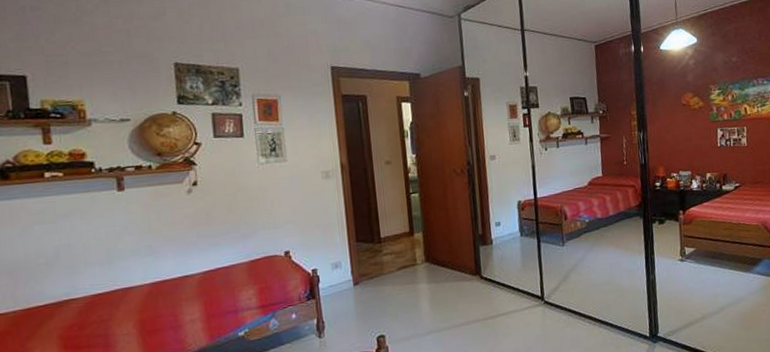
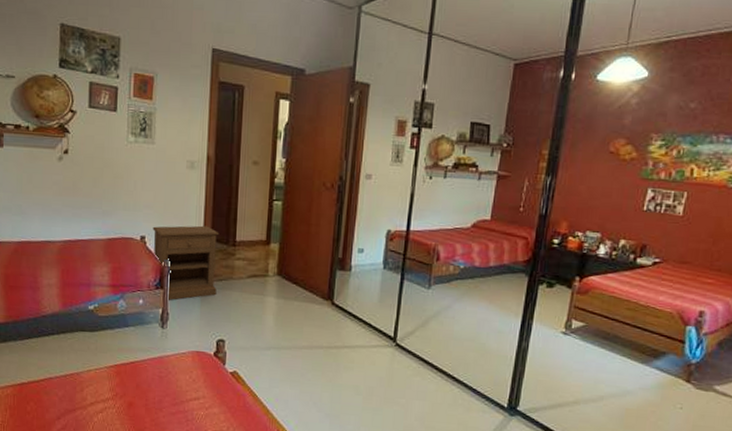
nightstand: none [296,229,370,308] -> present [152,225,219,300]

